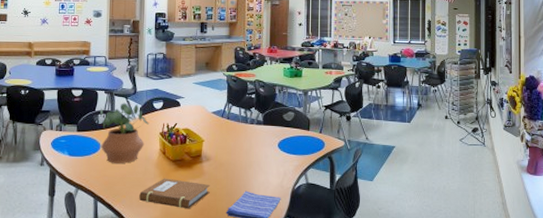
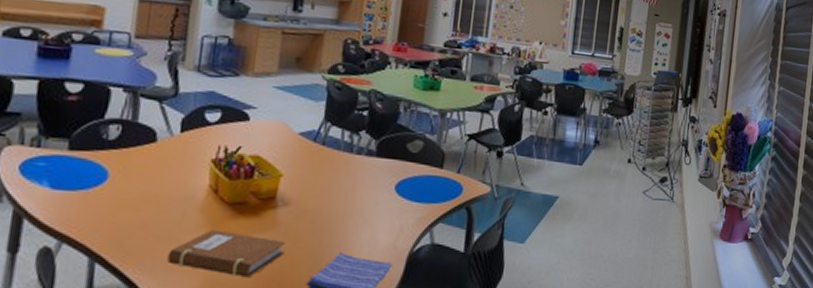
potted plant: present [100,103,150,163] -> none [109,109,196,205]

